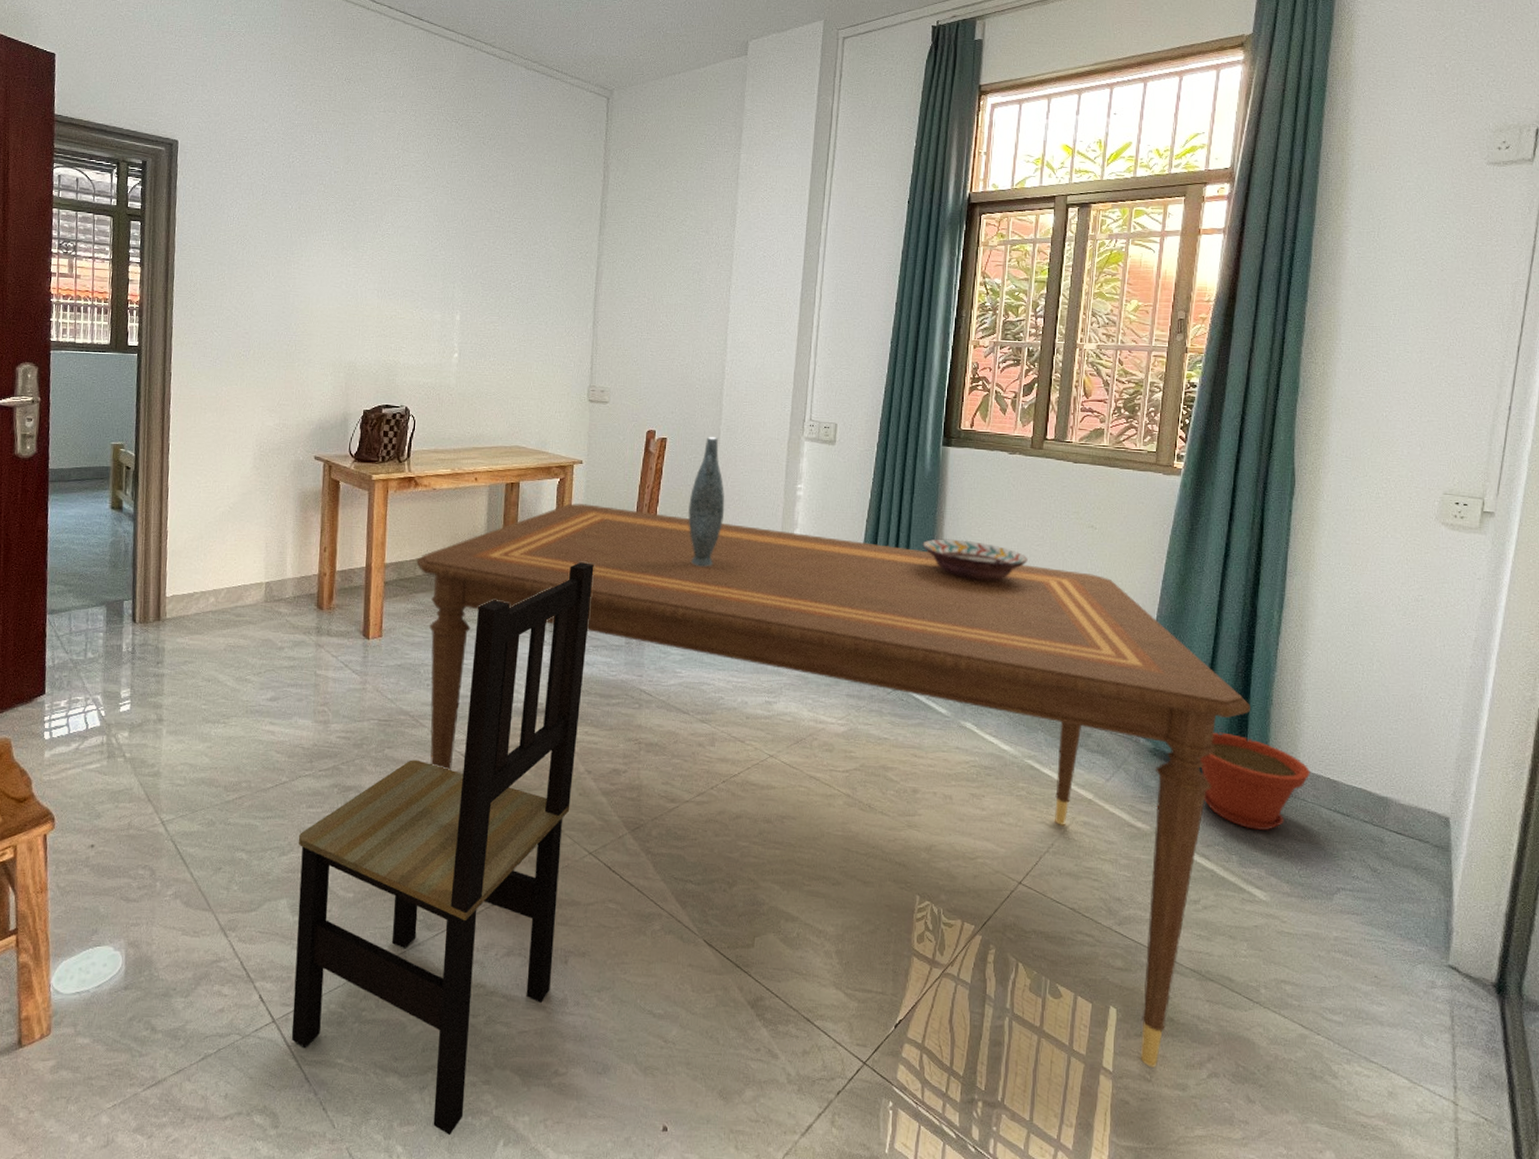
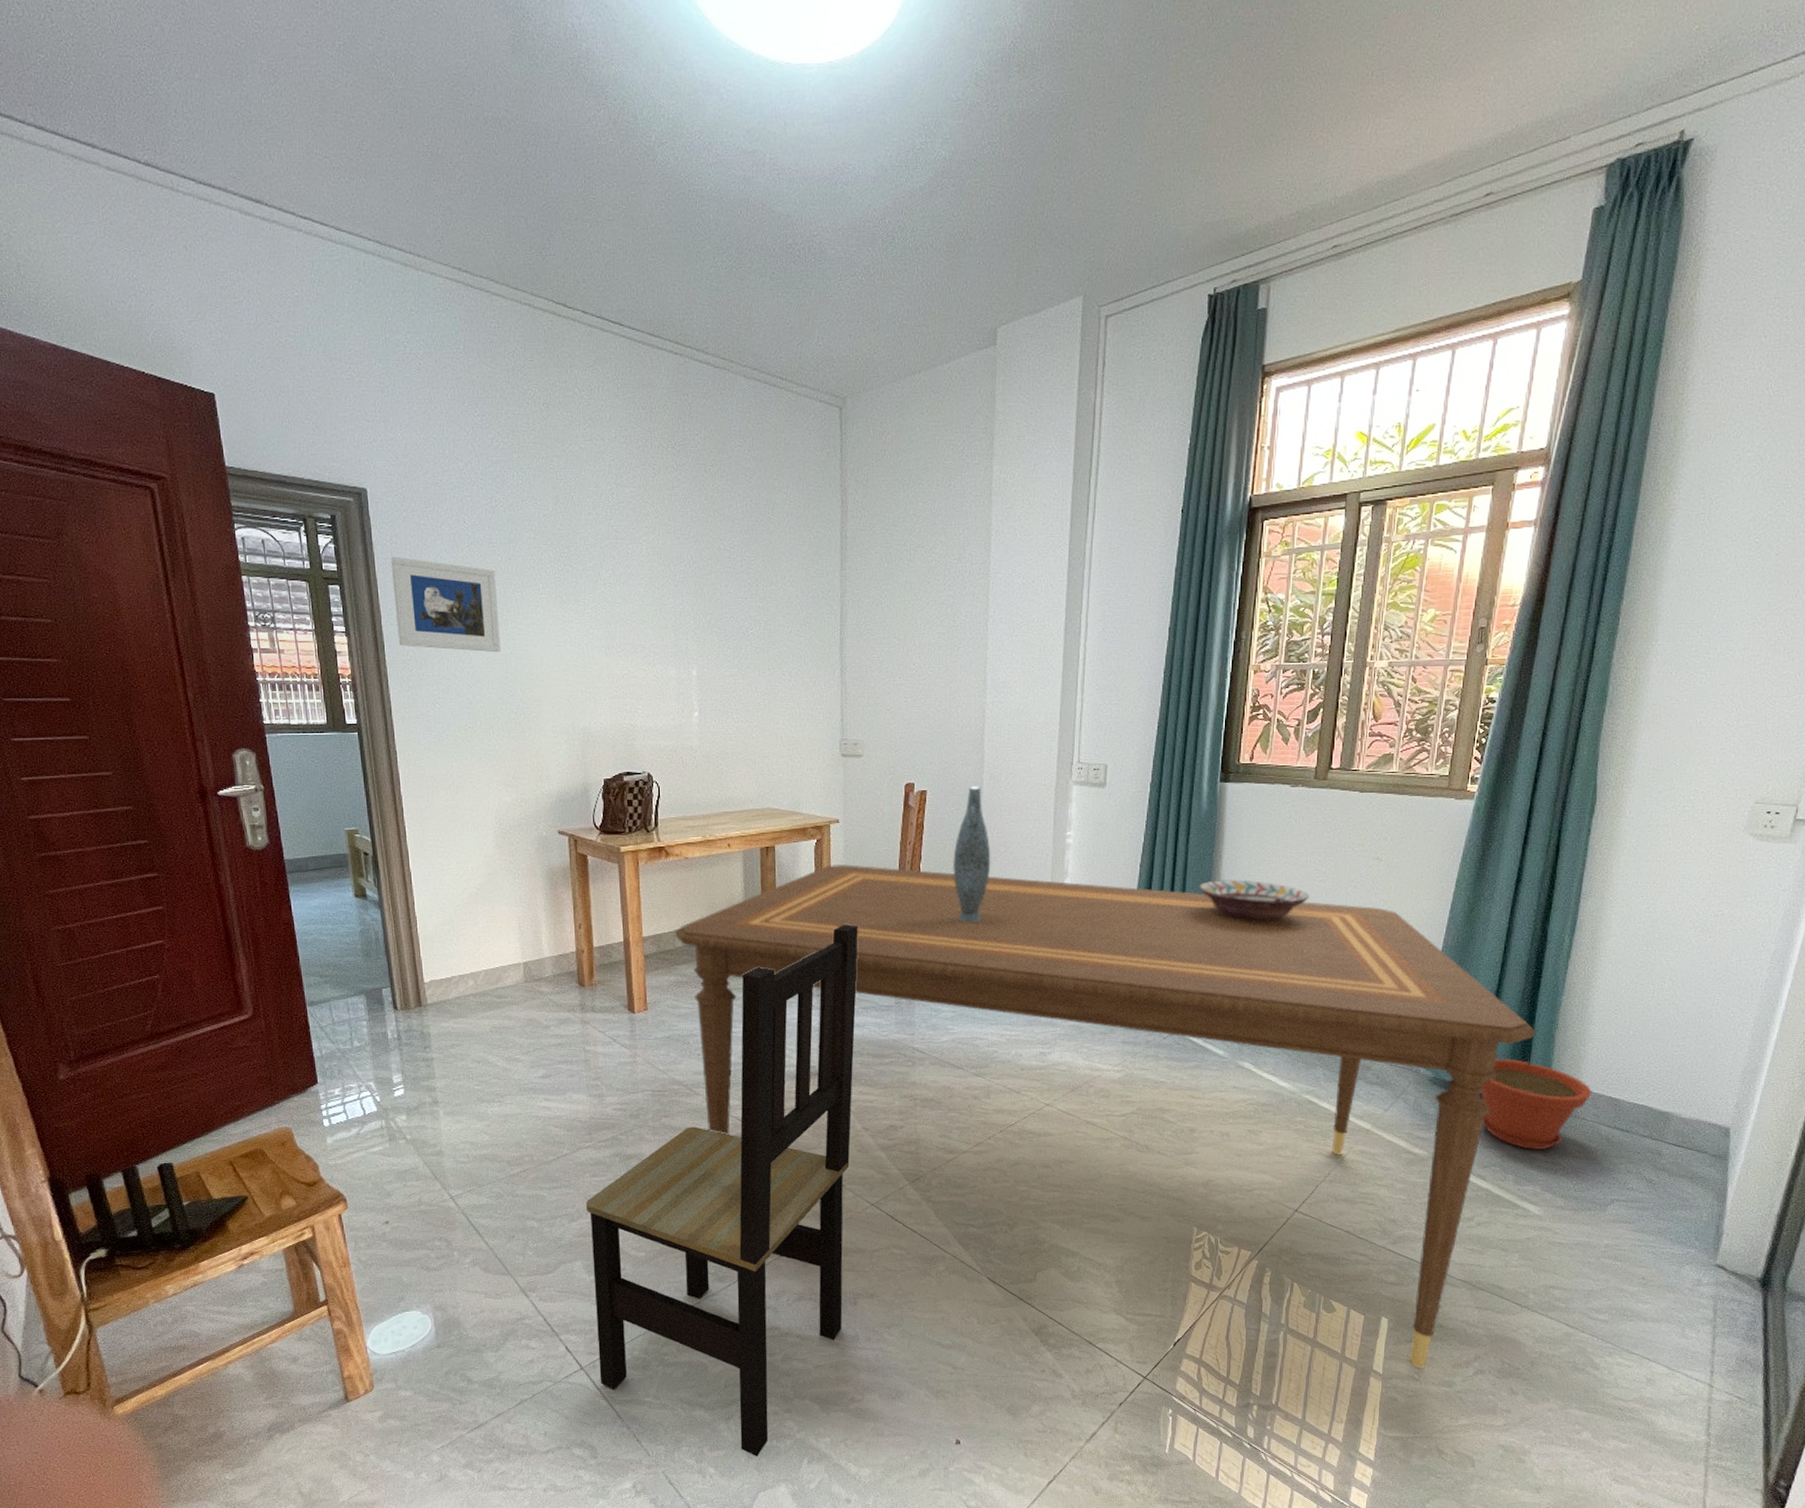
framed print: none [187,199,285,290] -> present [390,556,501,653]

